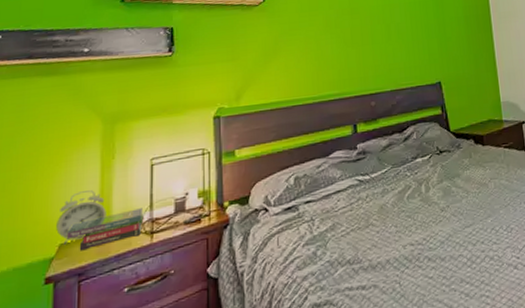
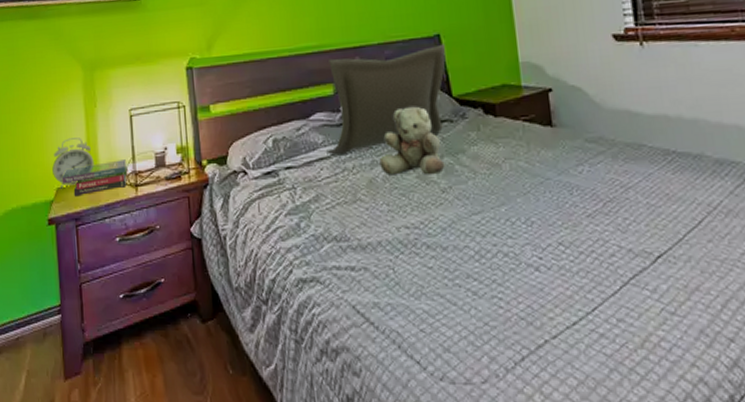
cushion: none [342,89,445,187] -> present [325,44,446,156]
teddy bear: none [389,140,444,201] -> present [379,106,445,175]

